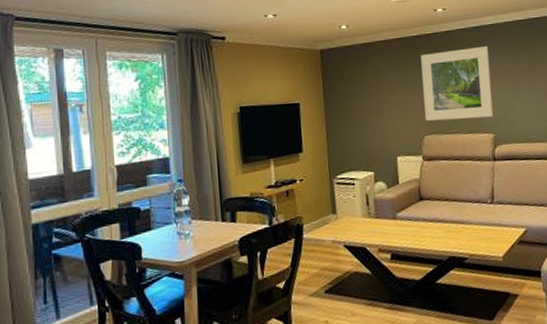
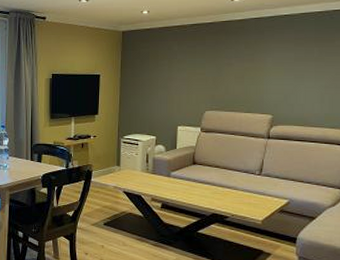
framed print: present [420,45,494,121] -> none [208,34,280,100]

